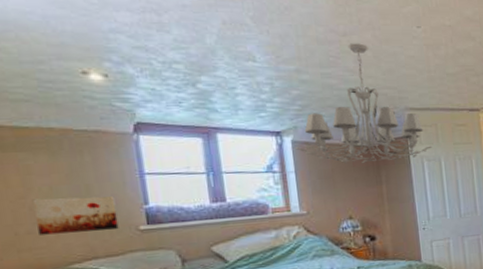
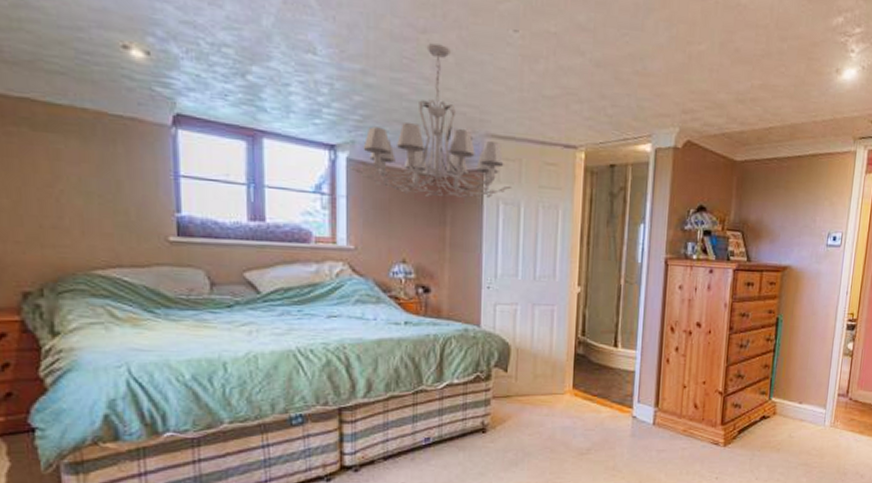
wall art: present [32,196,119,235] -> none [60,189,147,236]

